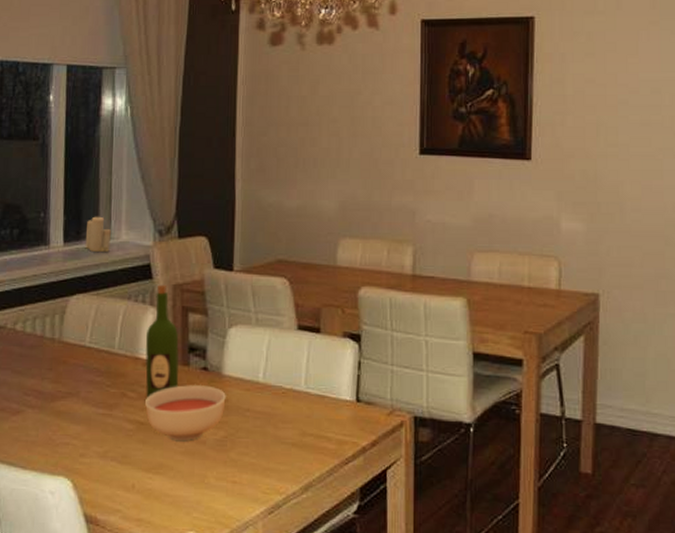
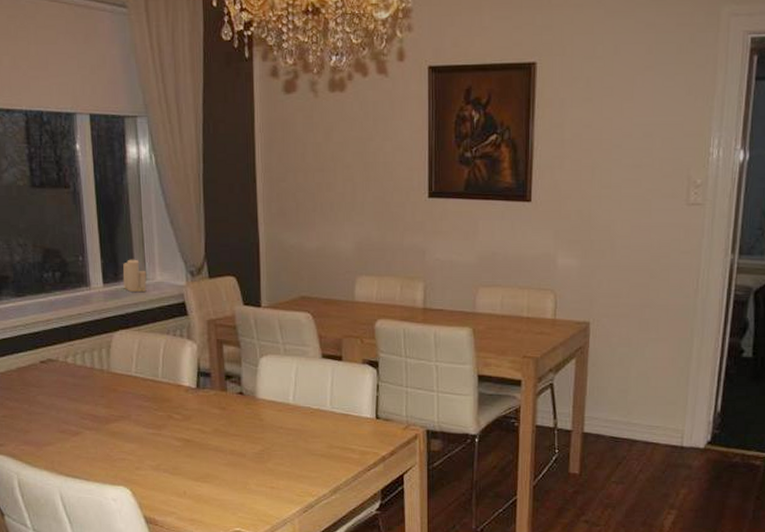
wine bottle: present [145,284,179,398] -> none [186,320,219,419]
bowl: present [145,384,226,442] -> none [190,406,261,455]

